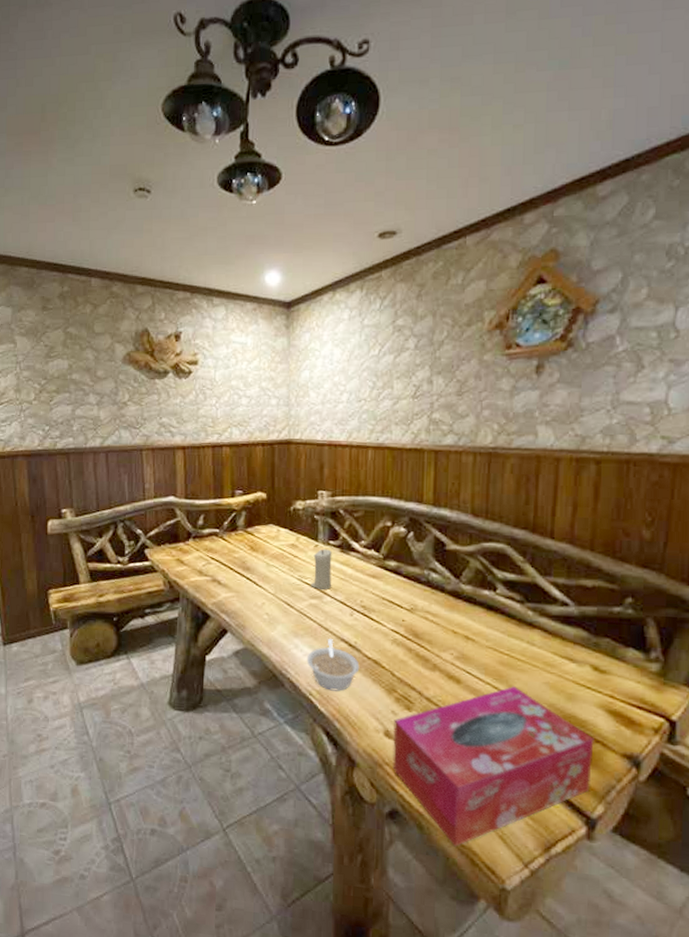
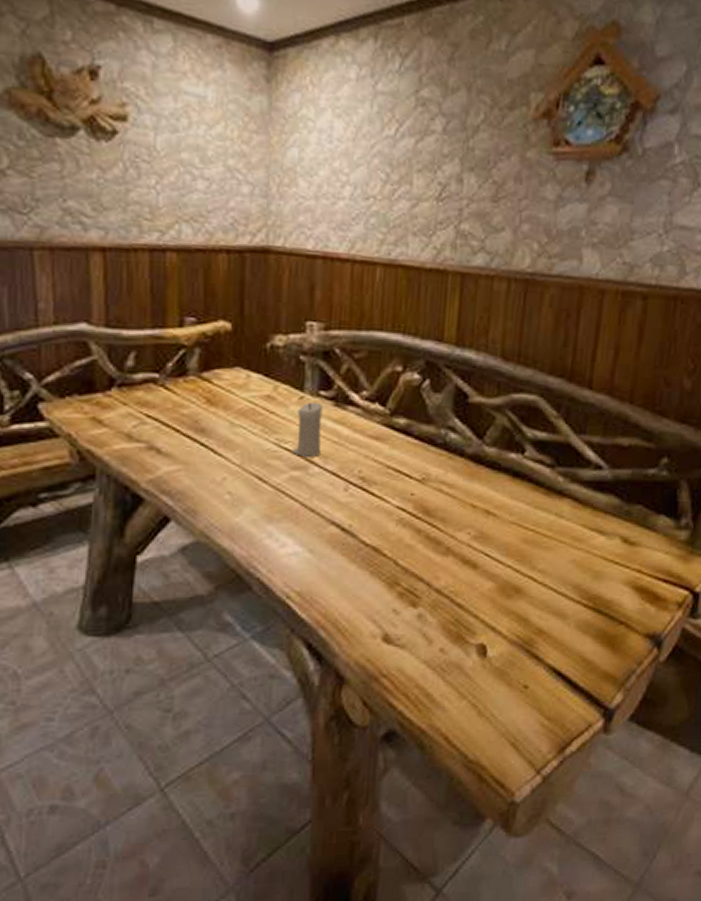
legume: present [306,639,360,692] -> none [283,523,355,591]
tissue box: present [392,685,594,847] -> none [391,566,618,764]

